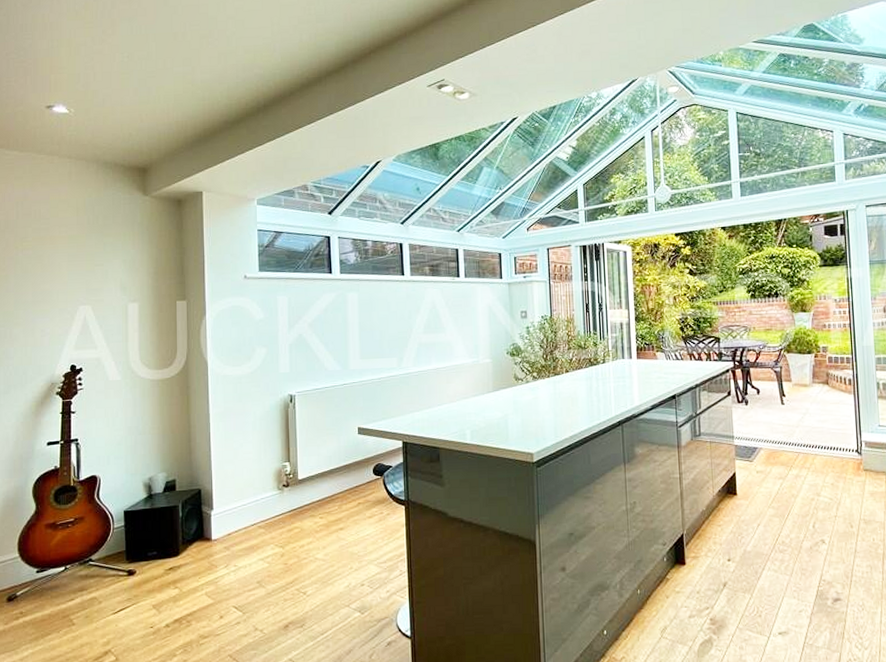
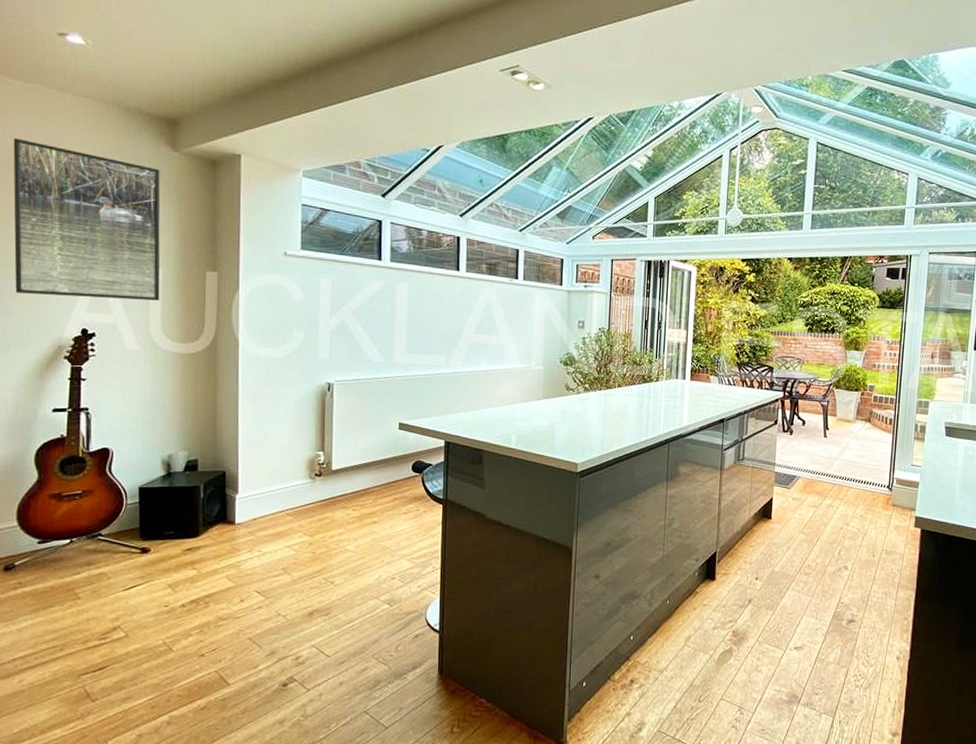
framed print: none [11,200,137,338] -> present [13,138,161,301]

